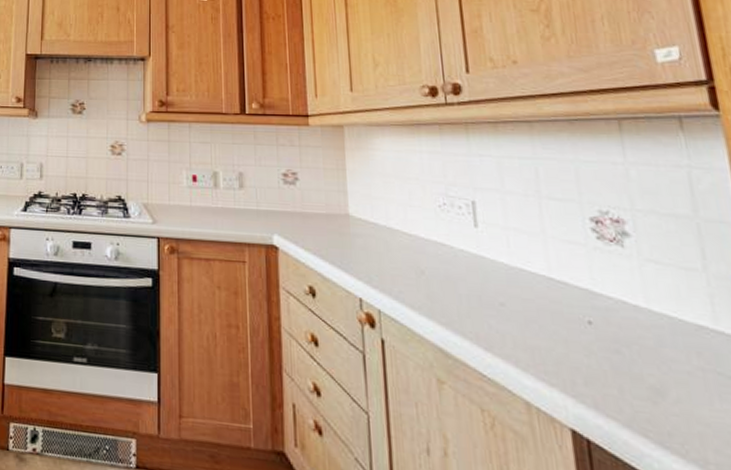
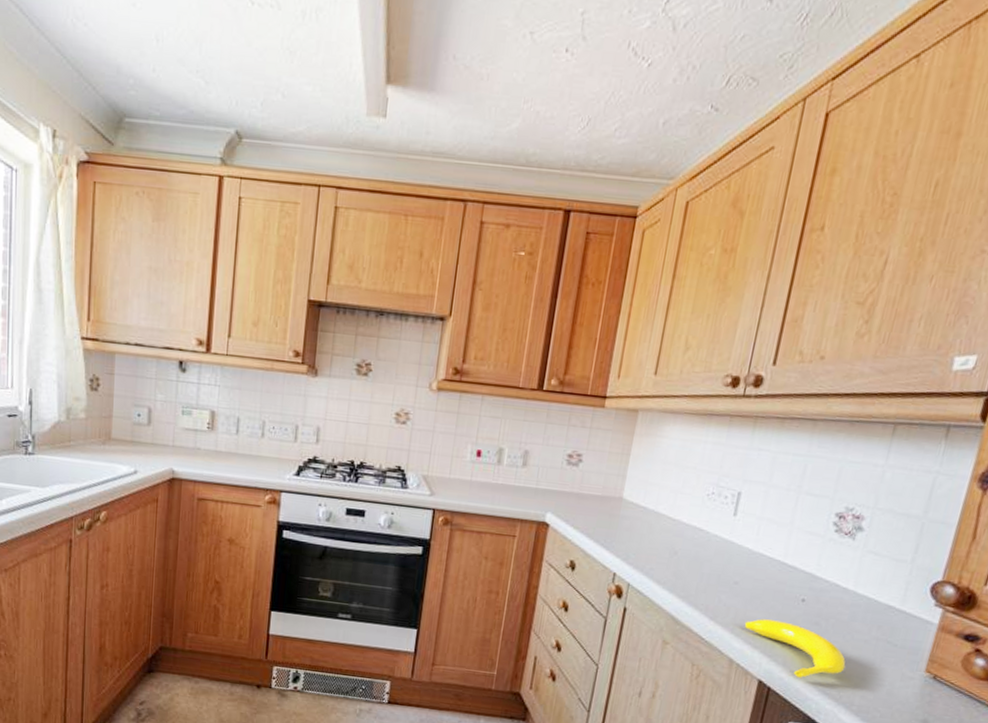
banana: none [528,348,677,427] -> present [744,619,846,679]

